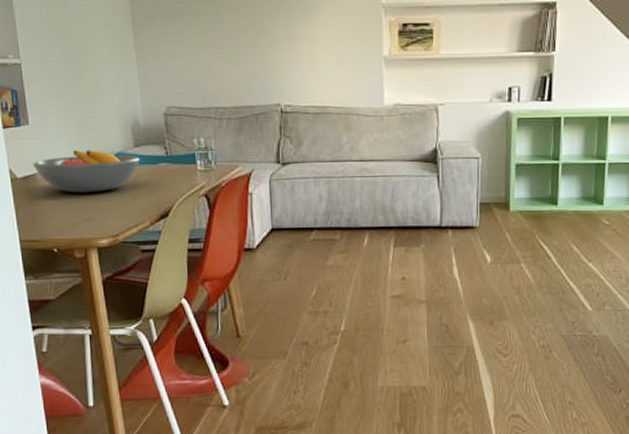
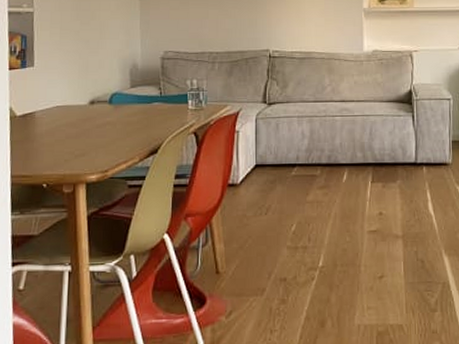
fruit bowl: present [32,150,140,193] -> none [32,90,135,130]

